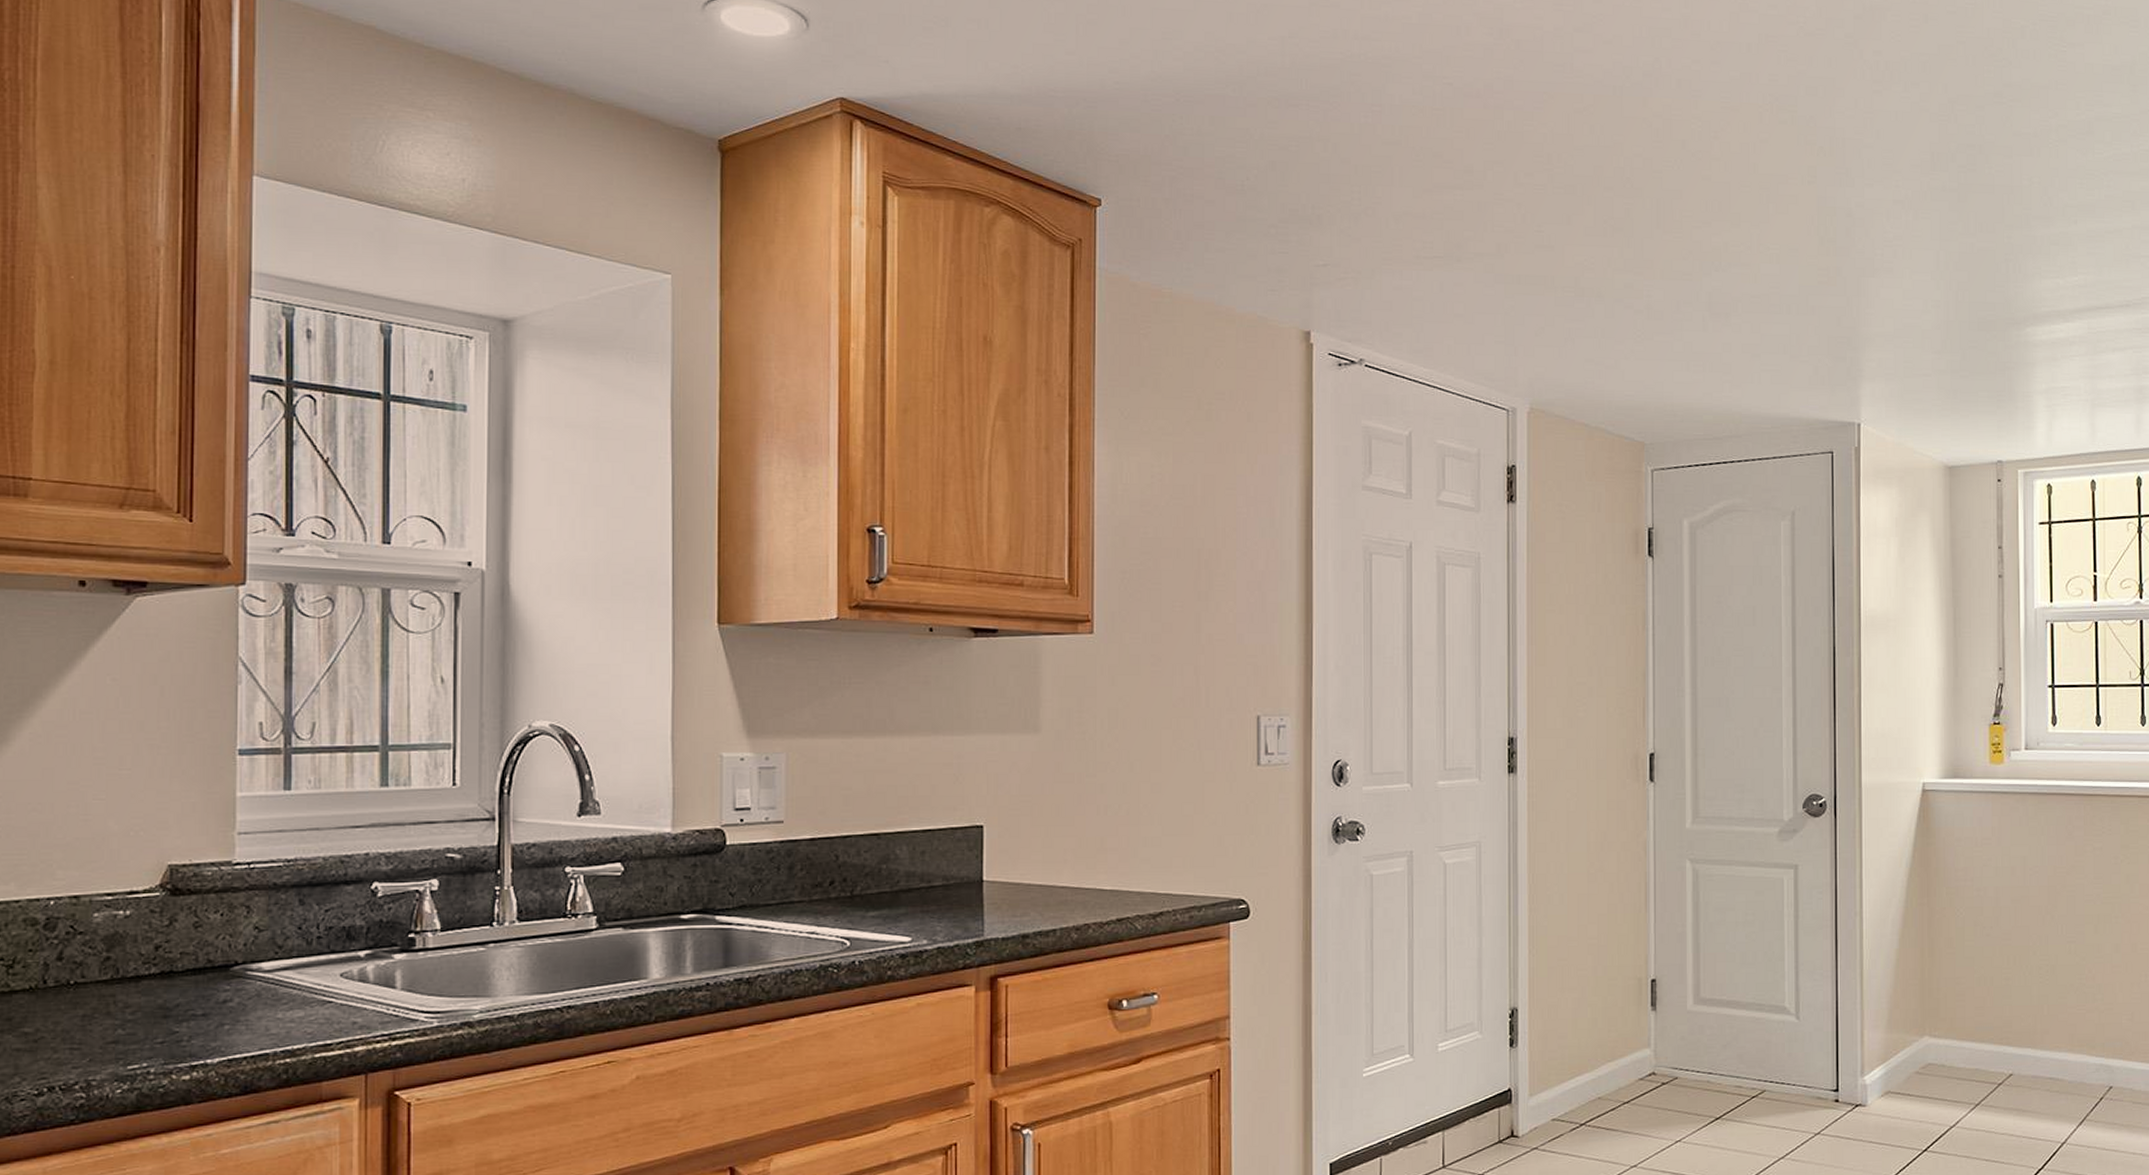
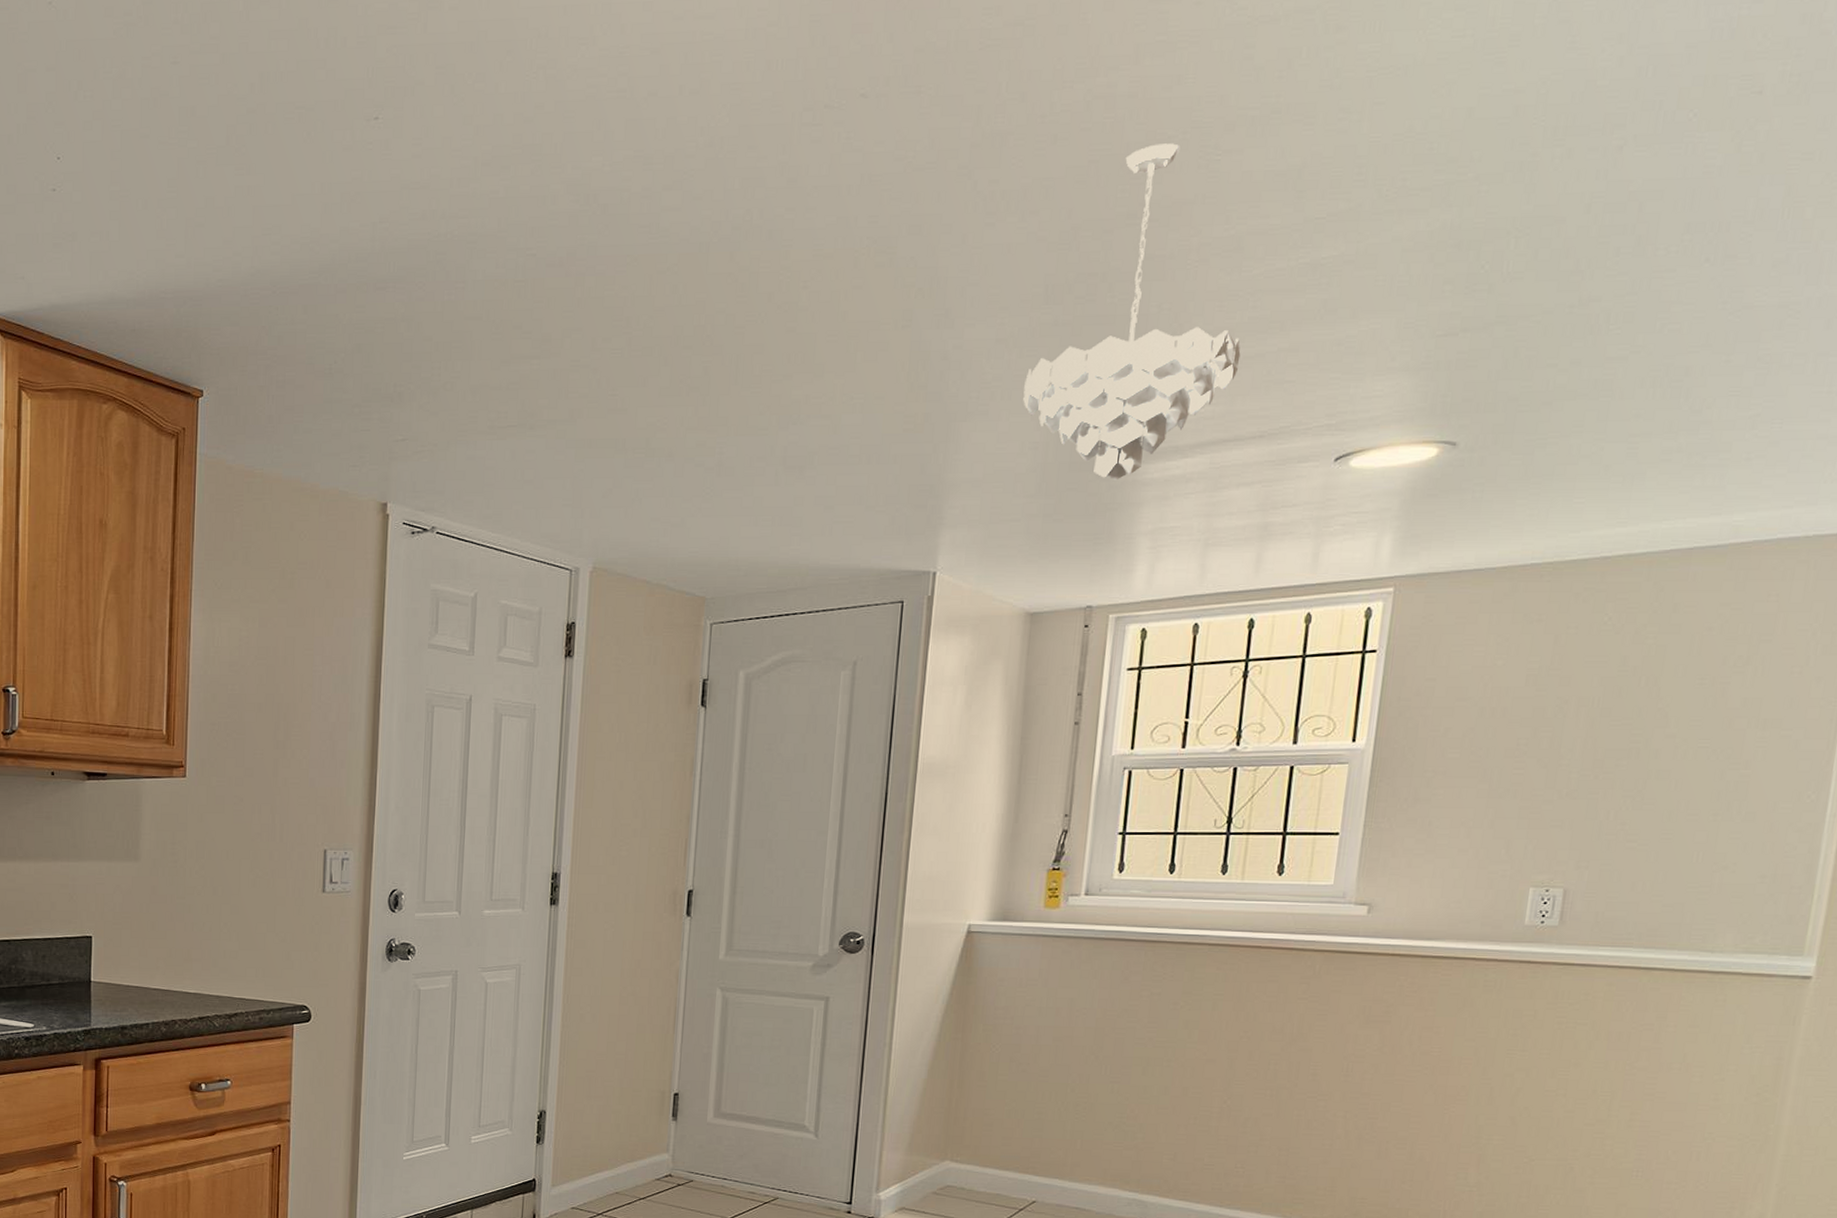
pendant light: none [1922,31,2102,341] -> present [1023,143,1241,481]

